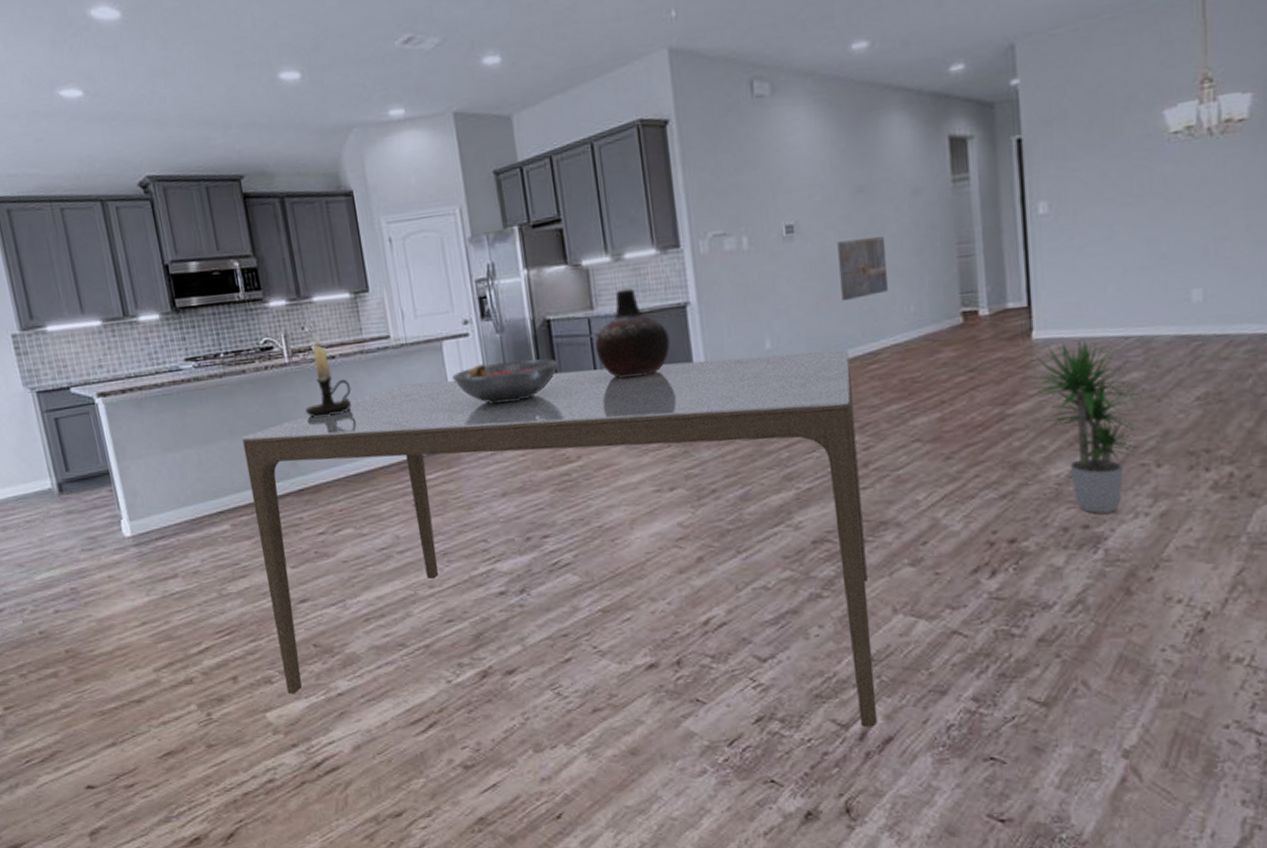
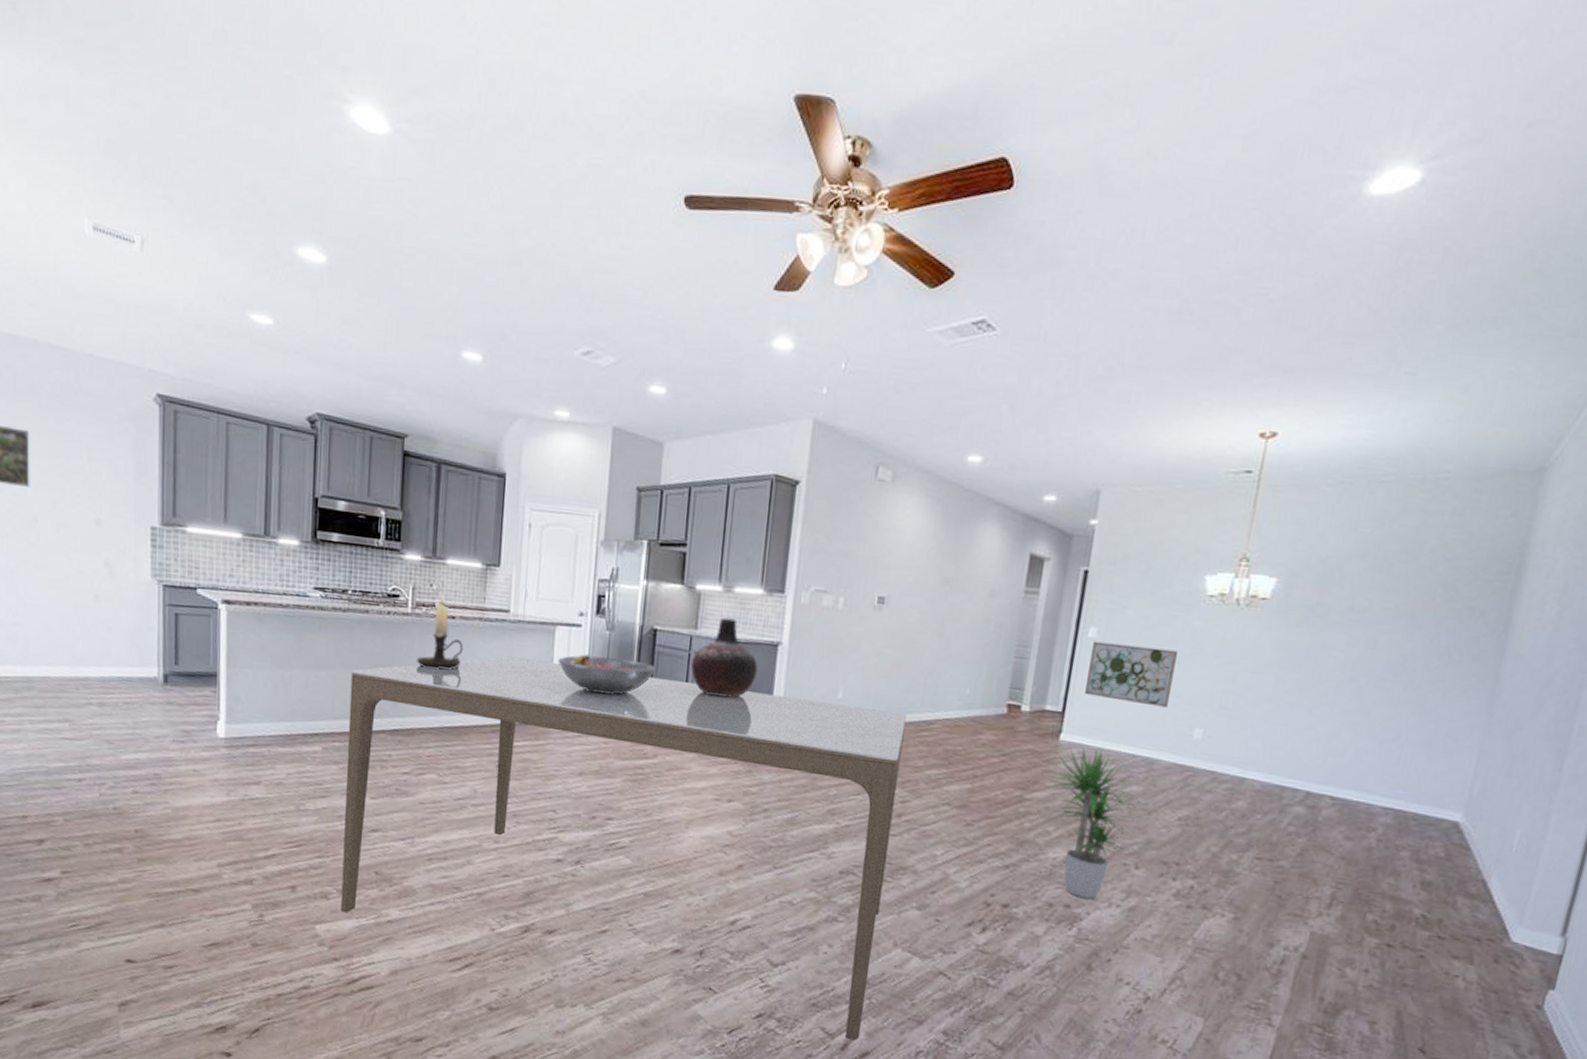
wall art: present [837,237,889,302] -> none [911,621,959,673]
wall art: none [1047,205,1152,281] -> present [1085,641,1178,708]

